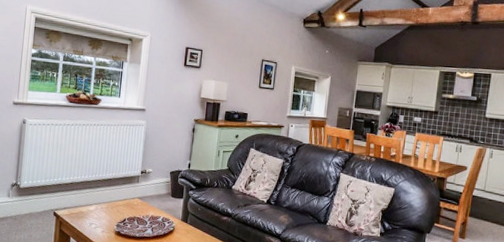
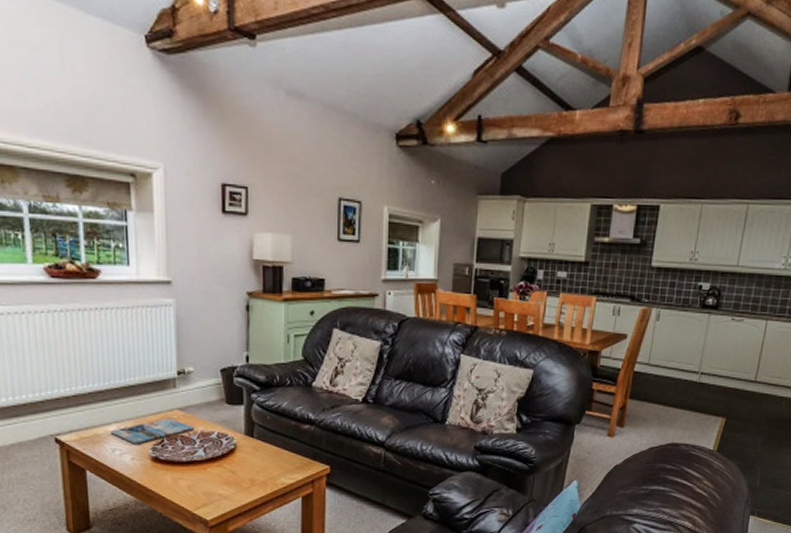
magazine: none [91,203,147,221] -> present [111,417,194,444]

